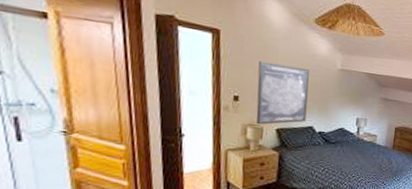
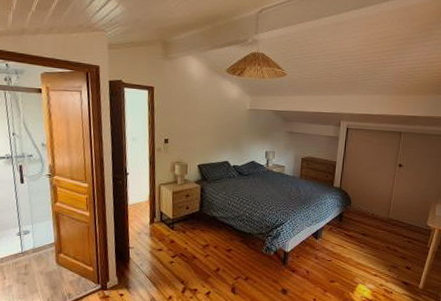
wall art: present [256,61,310,125] -> none [182,109,224,162]

